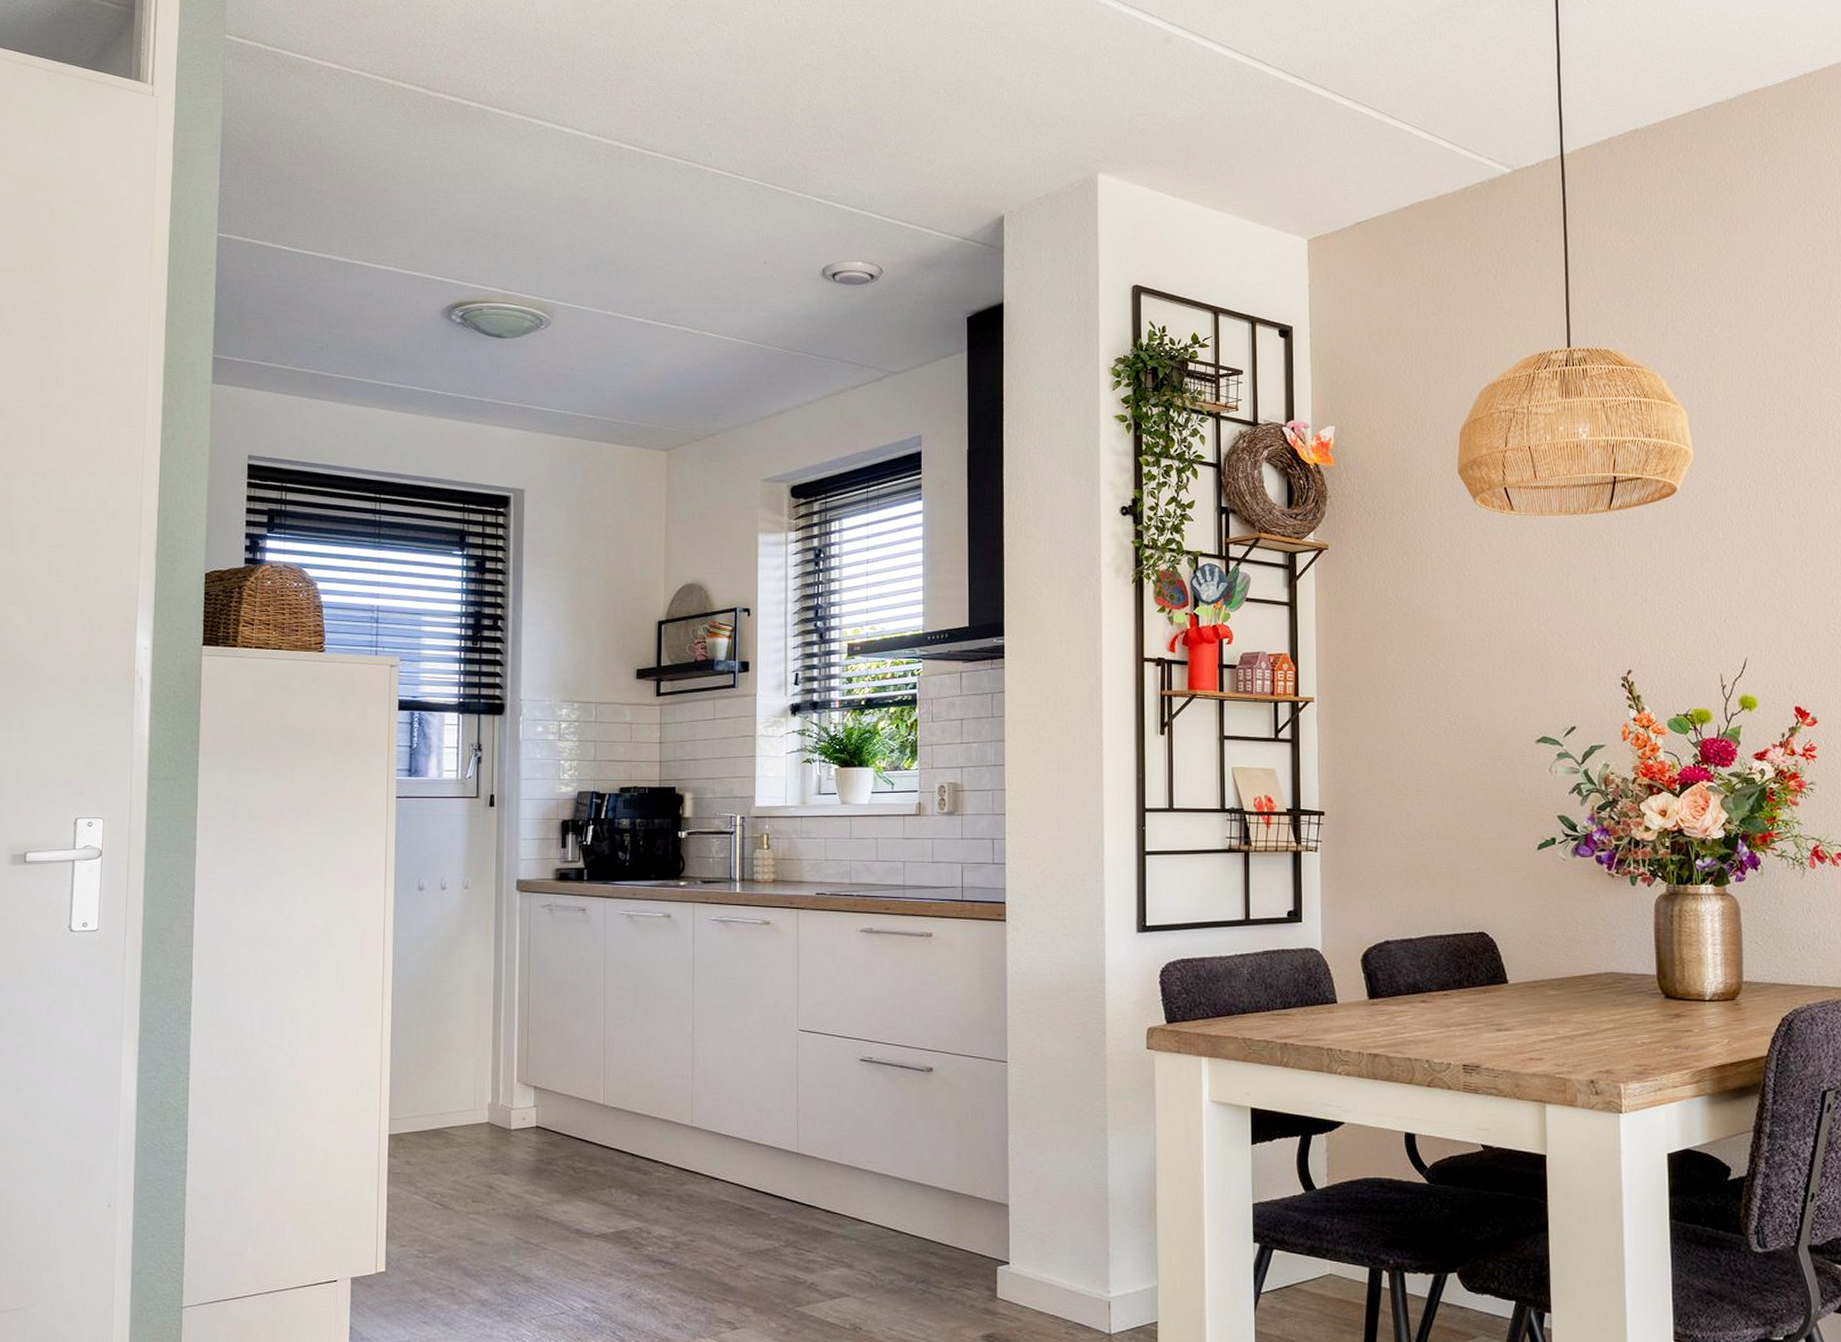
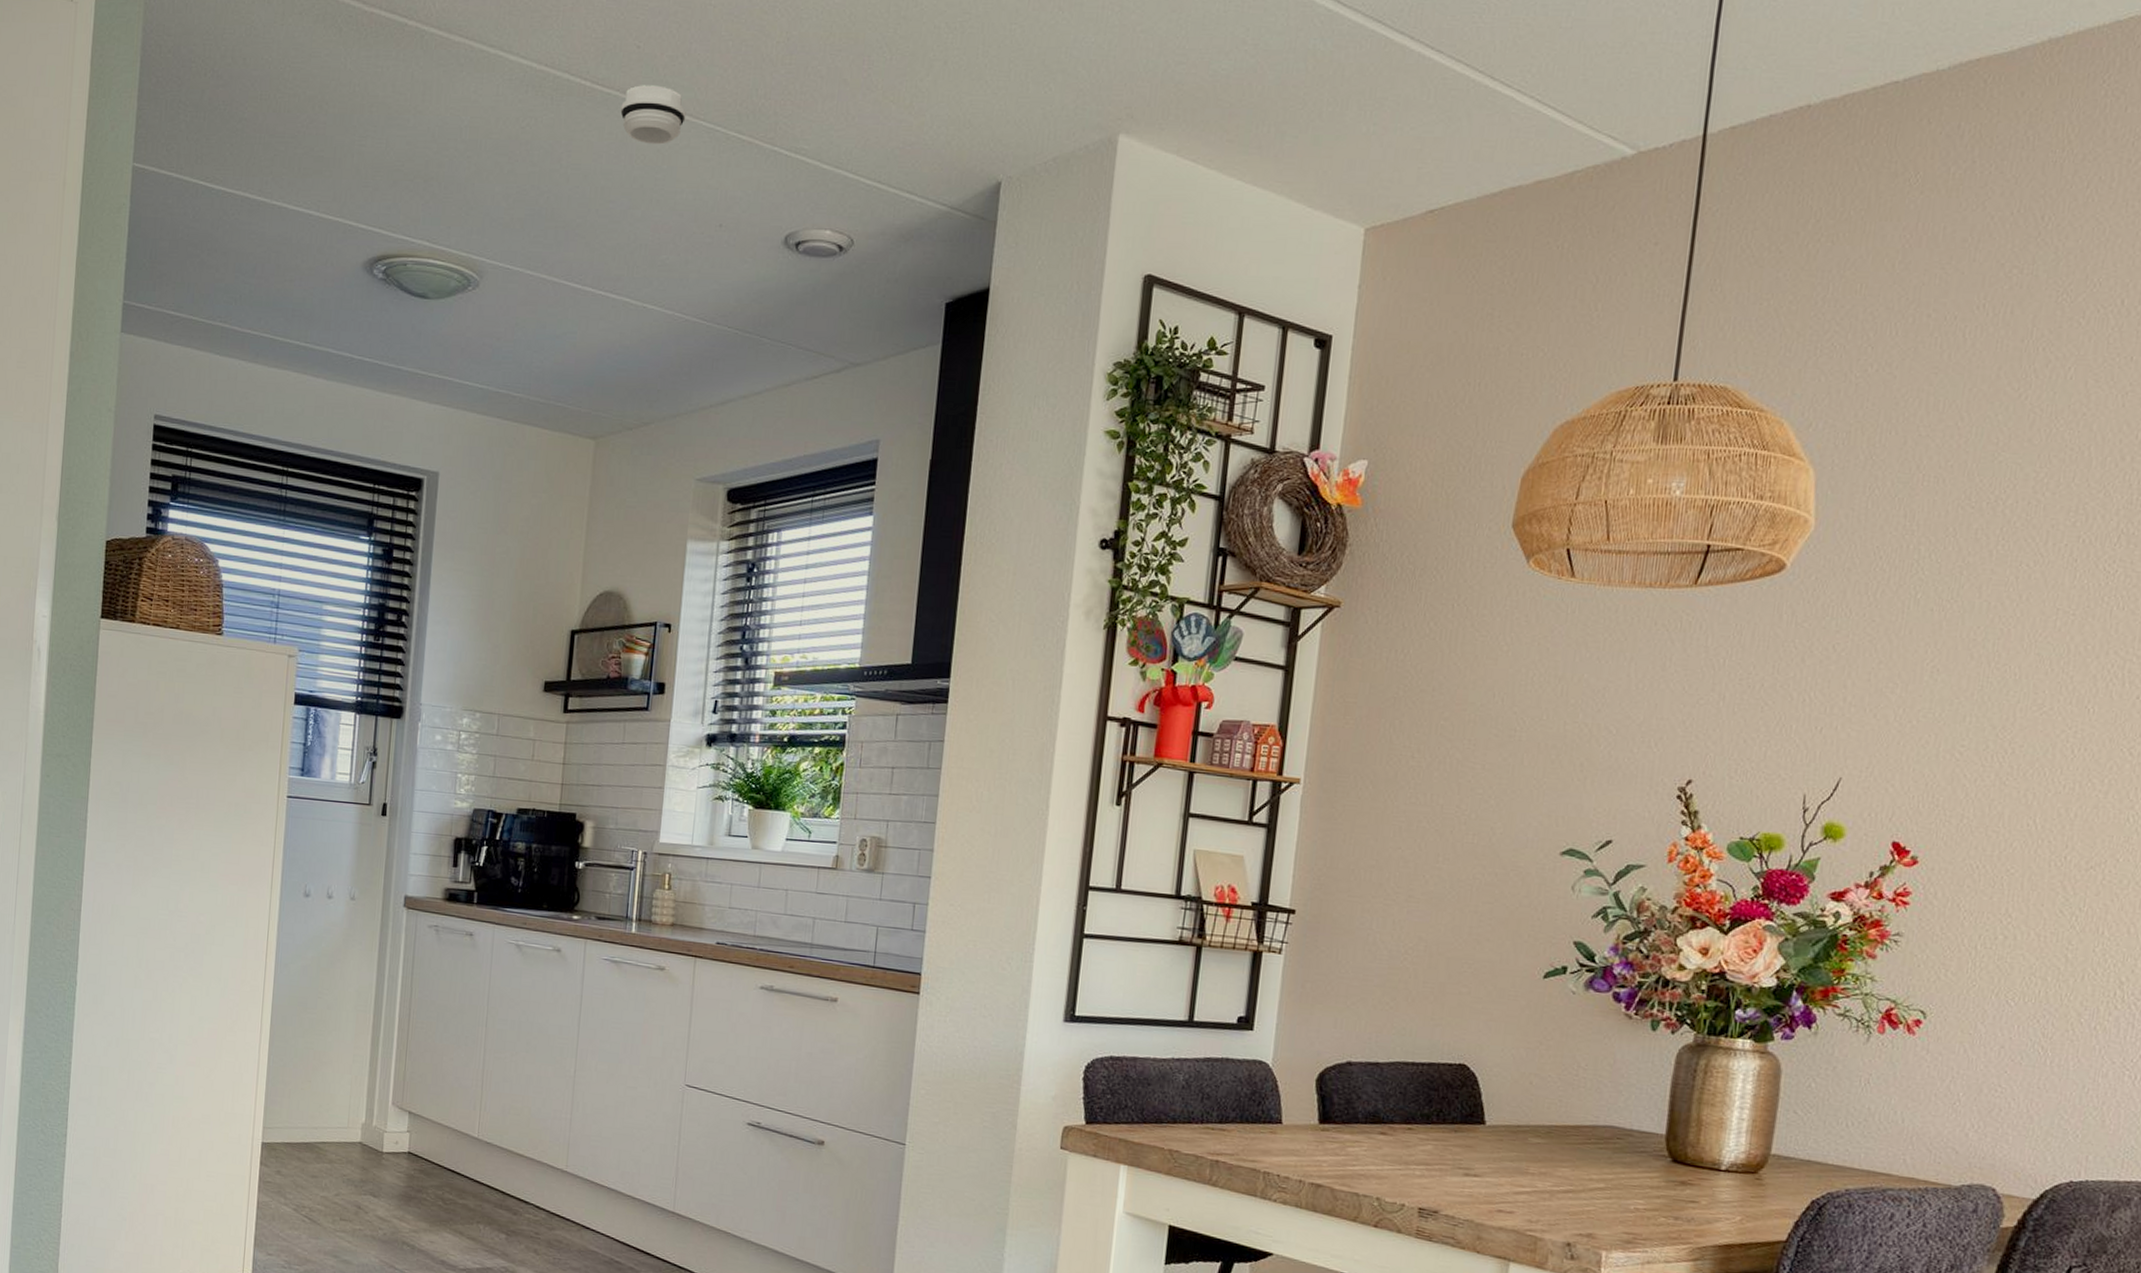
smoke detector: none [668,148,726,198] -> present [620,85,686,145]

